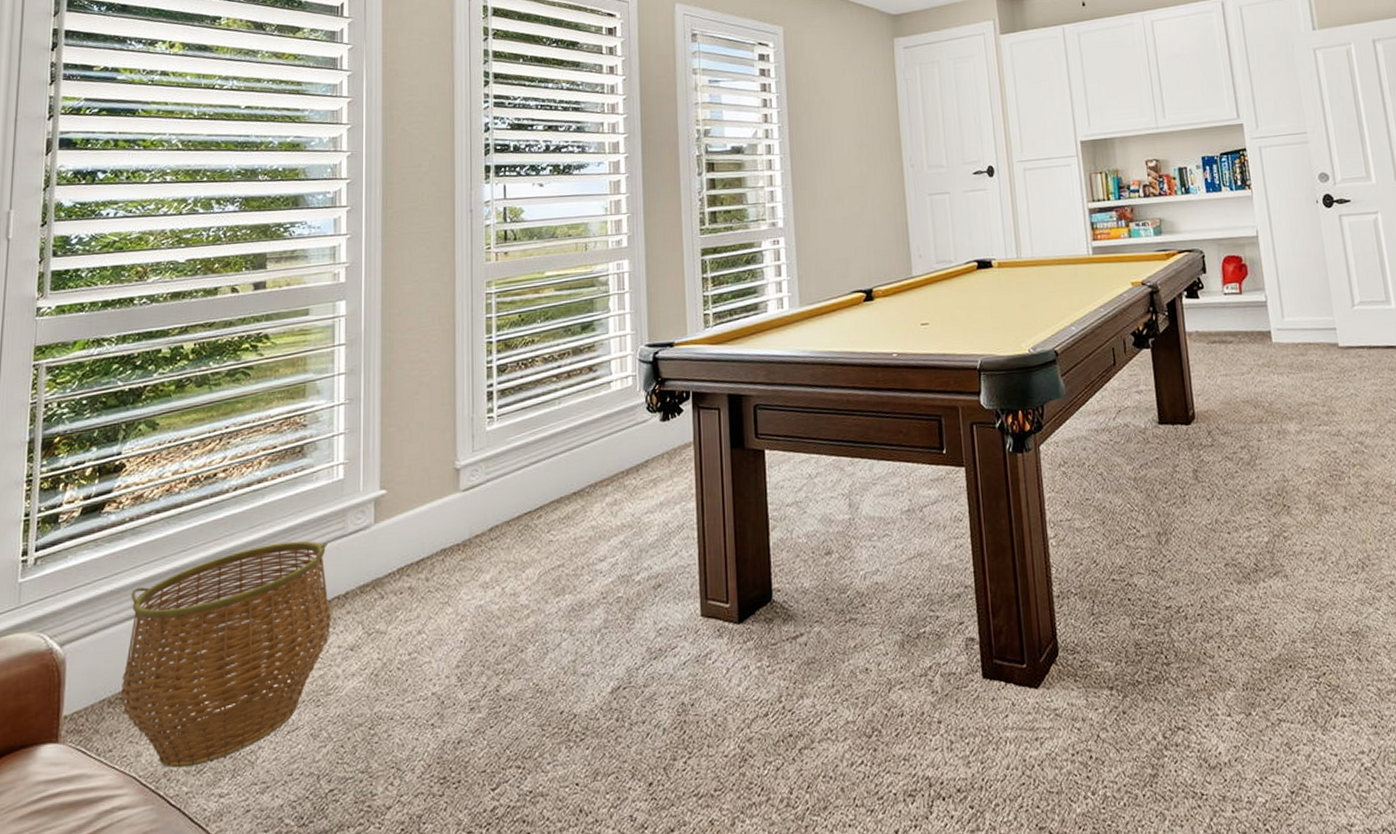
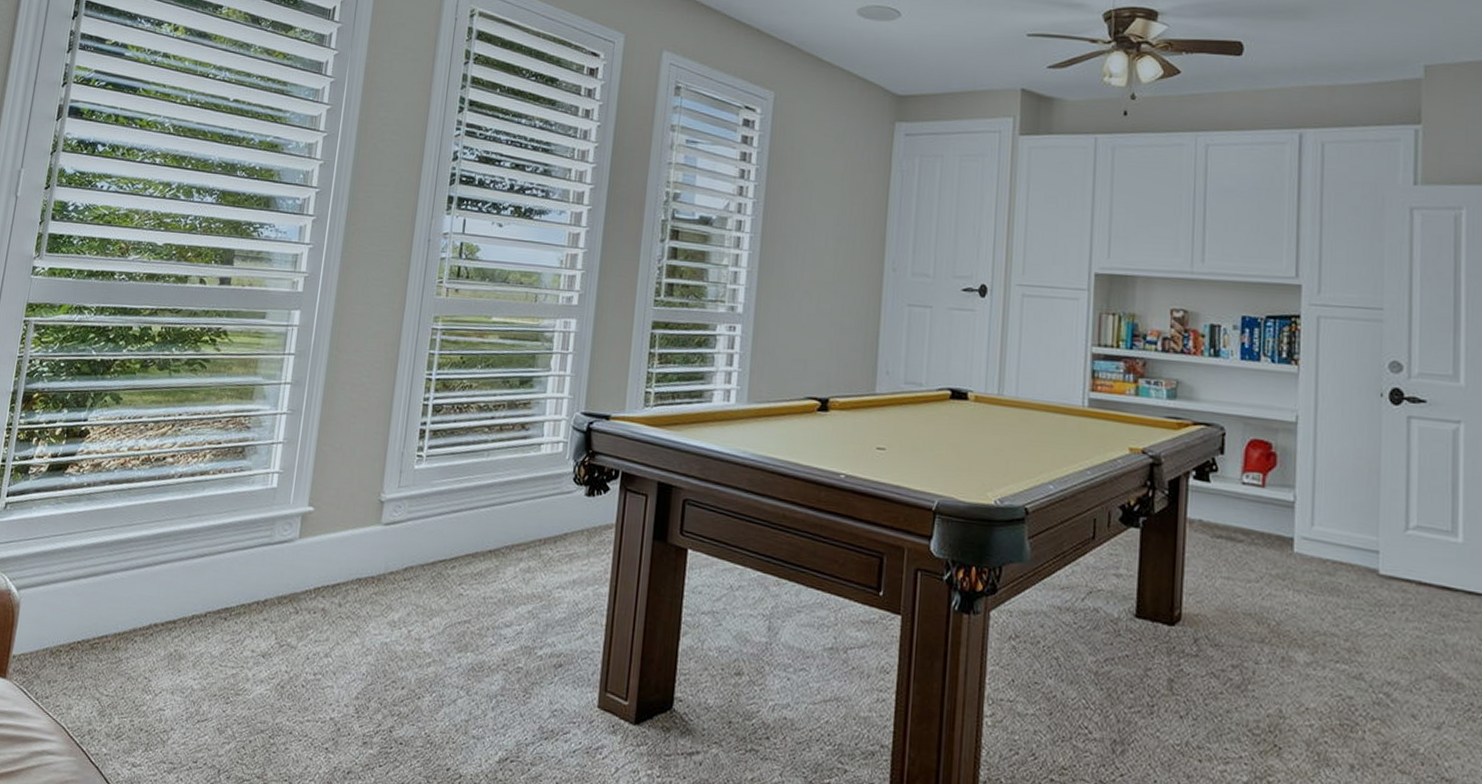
basket: present [120,540,332,768] -> none [60,536,256,731]

